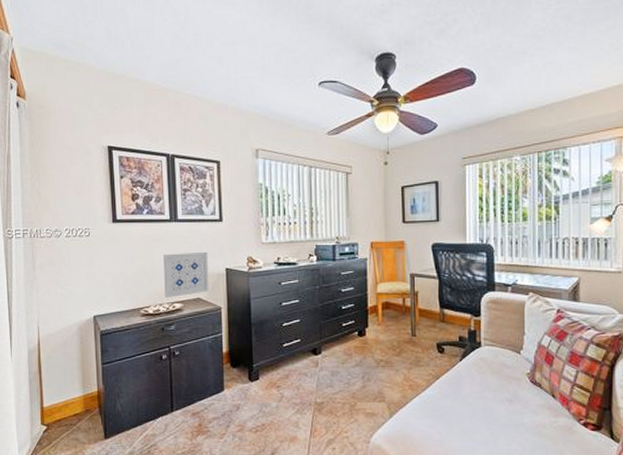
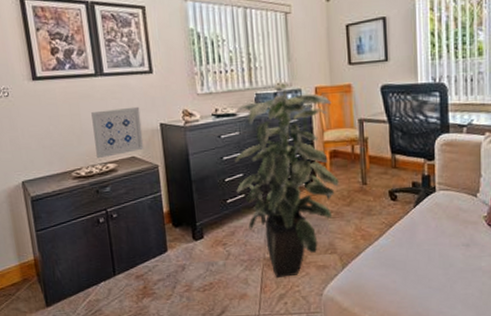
indoor plant: none [293,237,390,422] -> present [235,83,339,278]

